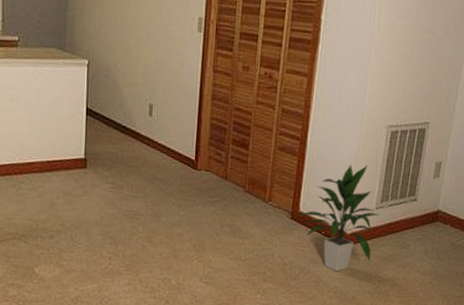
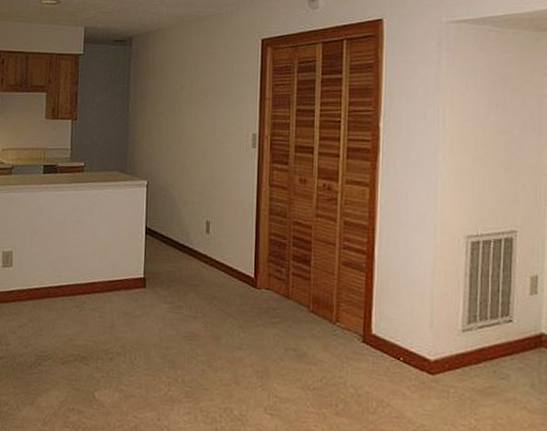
indoor plant: present [298,164,380,272] -> none [371,279,469,406]

